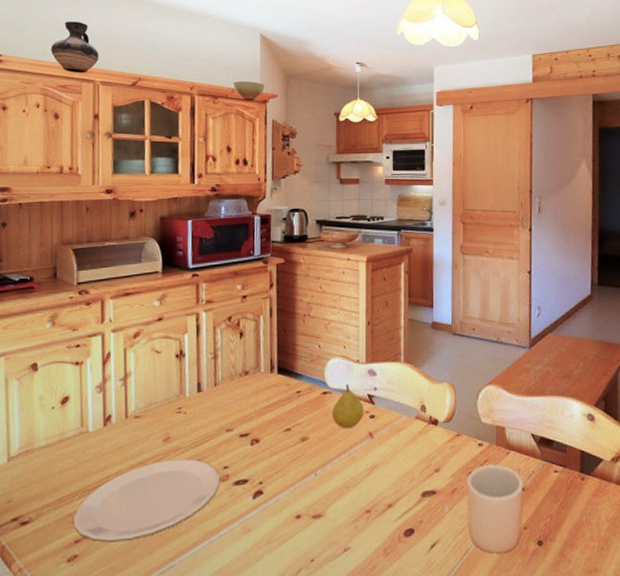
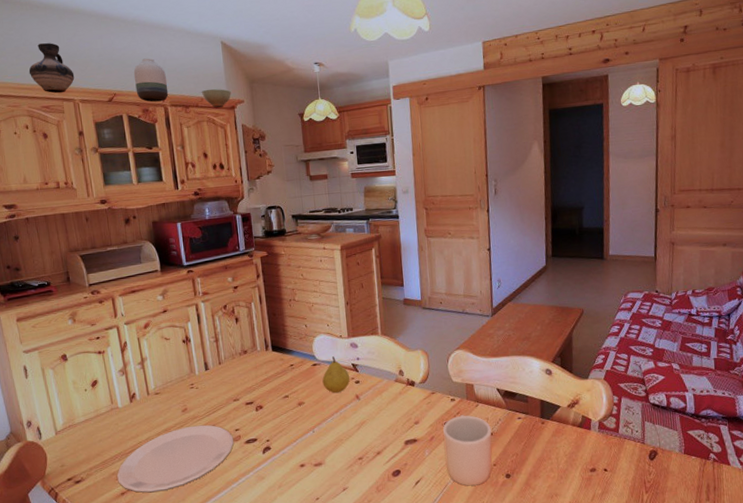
vase: none [162,44,198,90] -> present [133,58,169,102]

